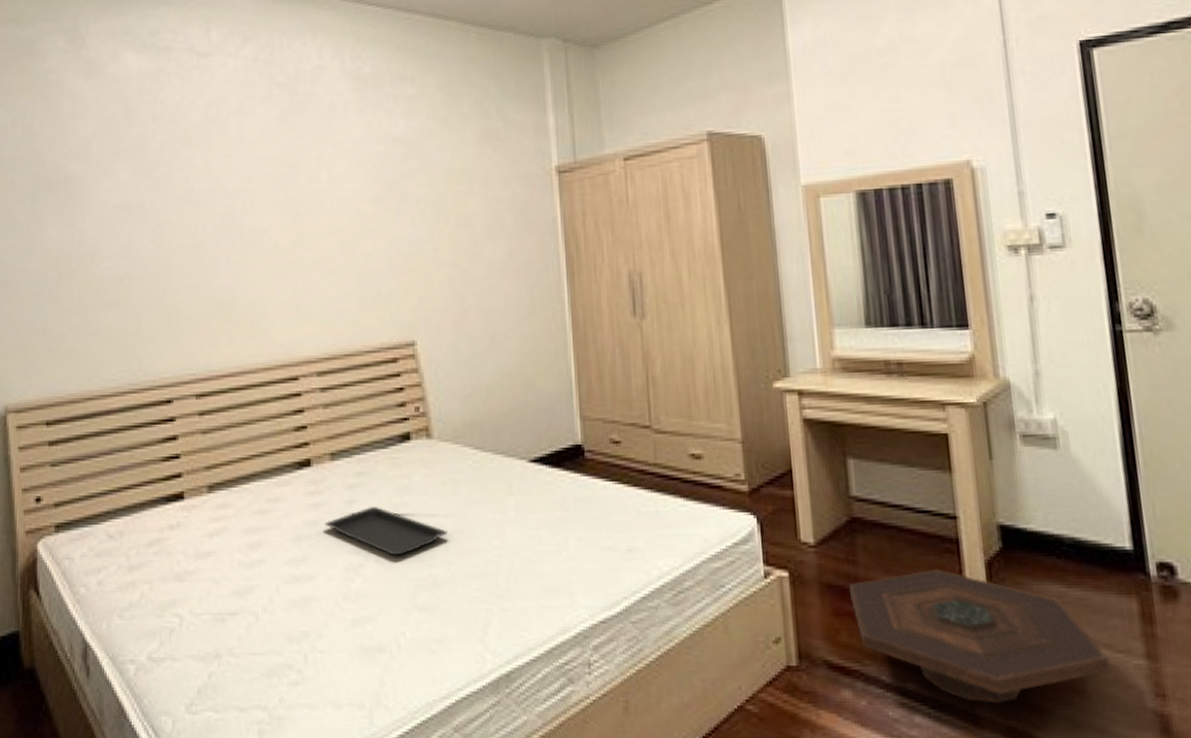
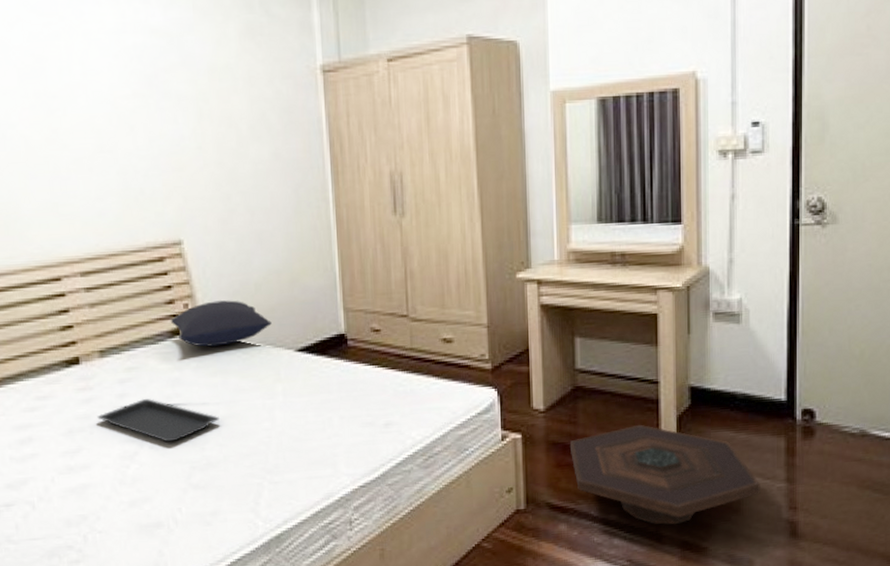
pillow: none [401,404,504,453] -> present [170,300,272,347]

